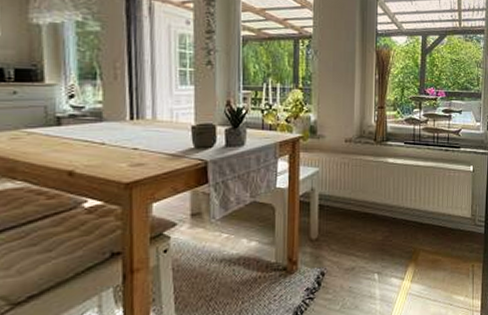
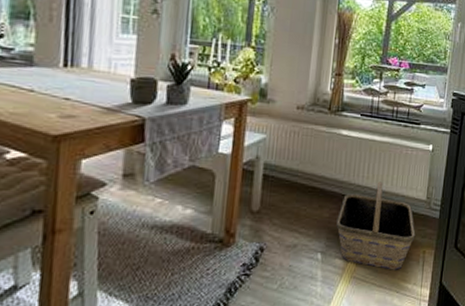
basket: none [390,203,464,285] -> present [336,181,416,270]

